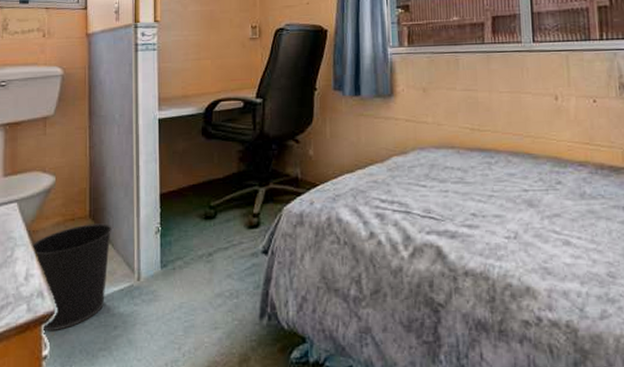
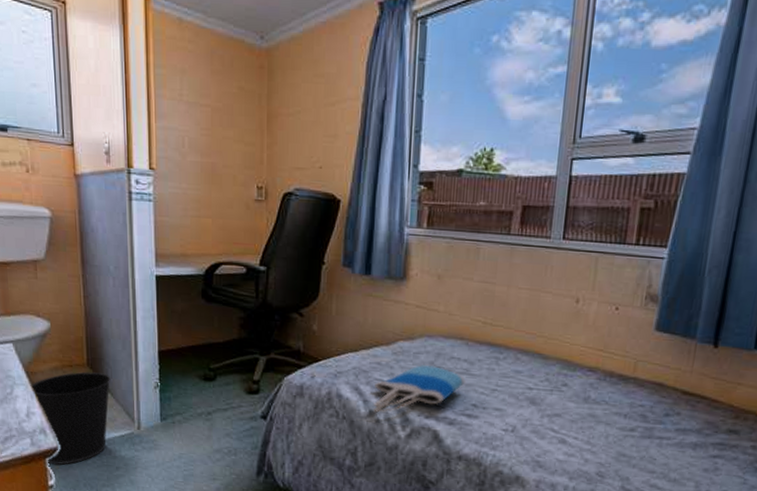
tote bag: none [373,177,462,234] -> present [373,364,466,413]

